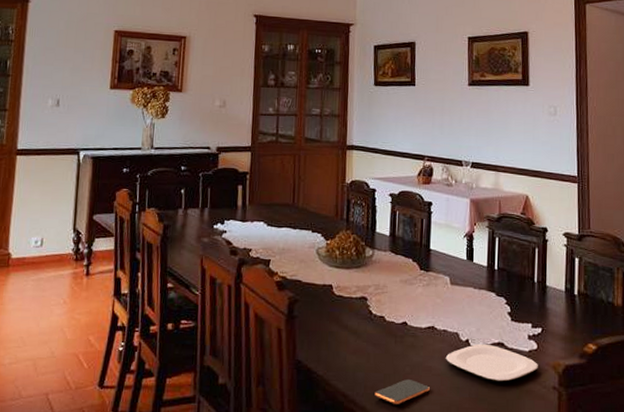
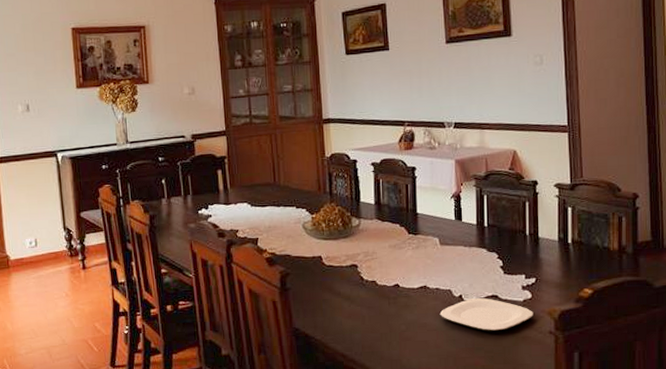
smartphone: present [374,379,430,404] -> none [372,336,426,360]

